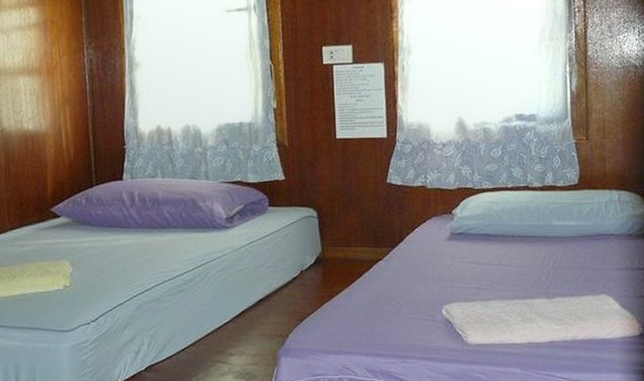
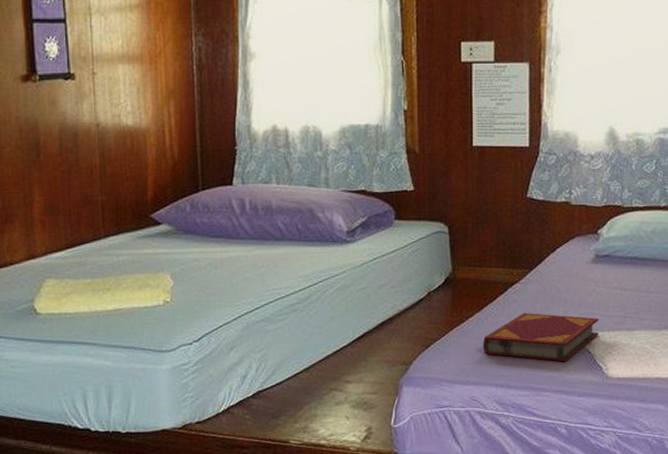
hardback book: none [351,287,458,331] -> present [482,313,600,362]

